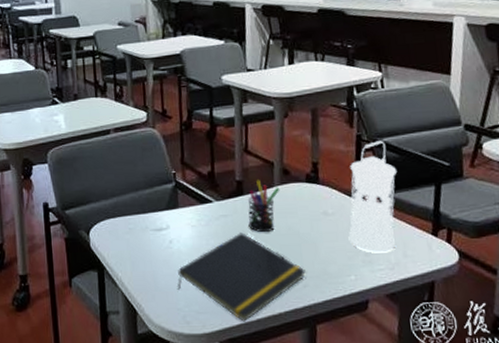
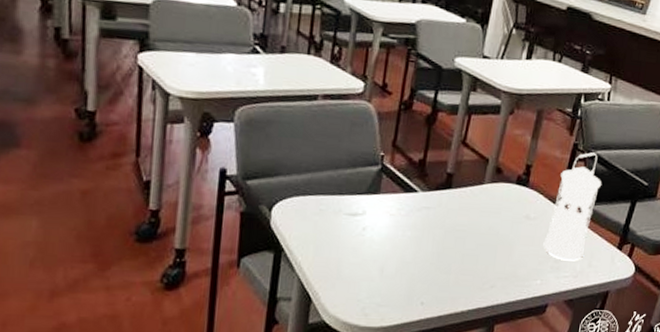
notepad: present [177,232,306,322] -> none [361,227,496,318]
pen holder: present [248,180,280,233] -> none [450,175,490,230]

